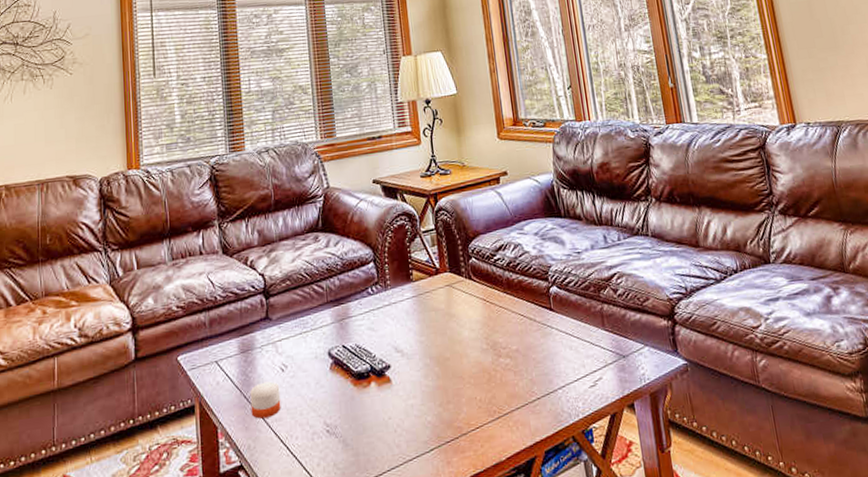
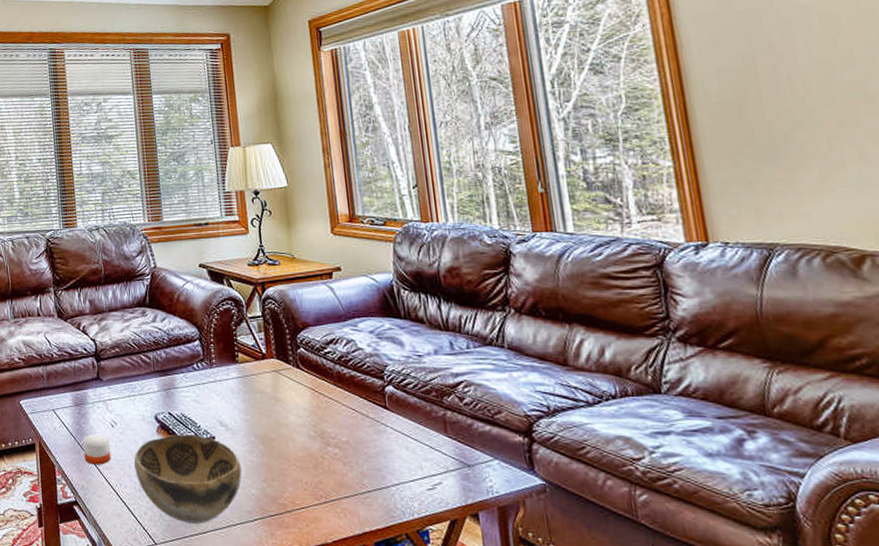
decorative bowl: none [305,366,418,468] -> present [133,434,242,524]

